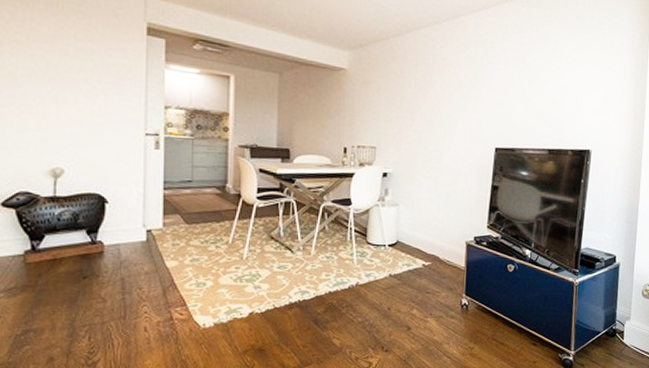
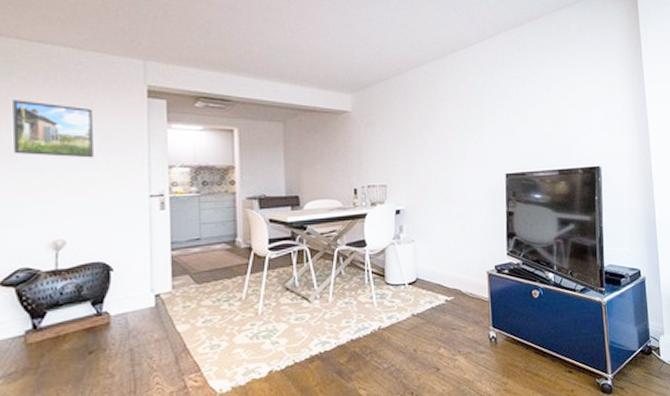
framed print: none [15,24,92,91] -> present [13,100,93,158]

